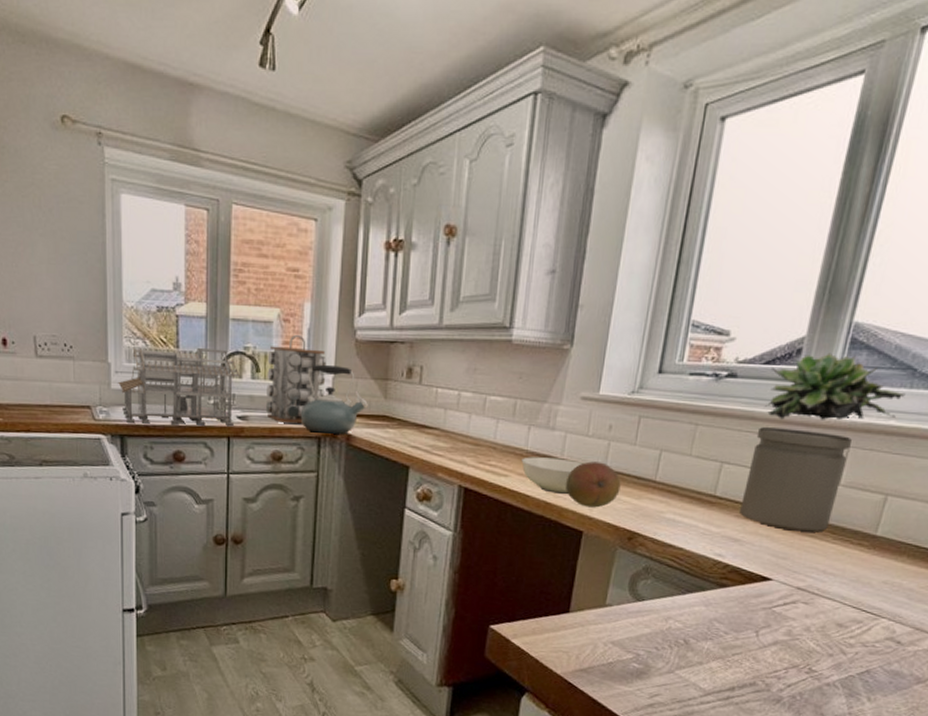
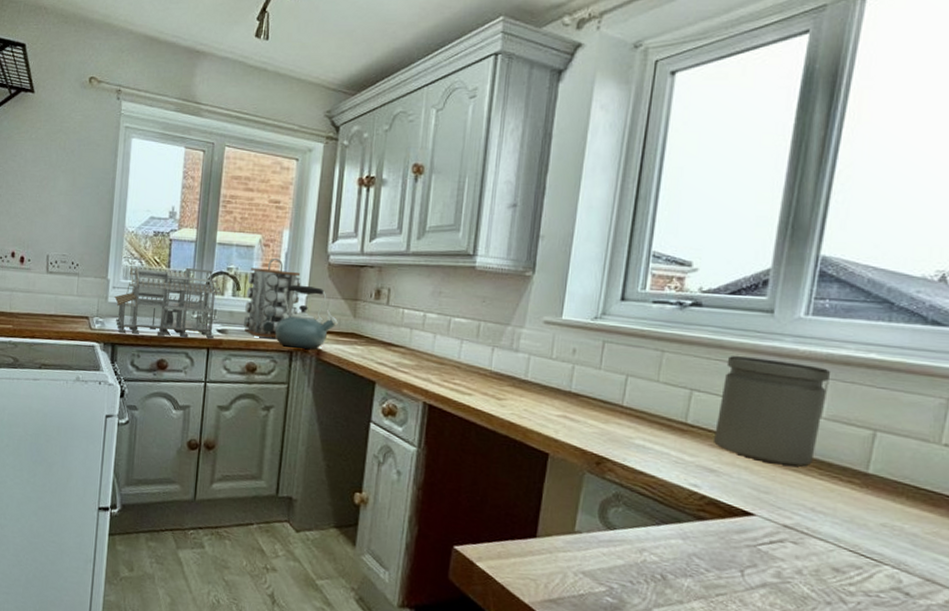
bowl: present [521,457,584,494] -> none [485,377,548,415]
fruit: present [565,461,621,508] -> none [529,384,587,431]
succulent plant: present [765,352,906,421] -> none [734,284,885,352]

